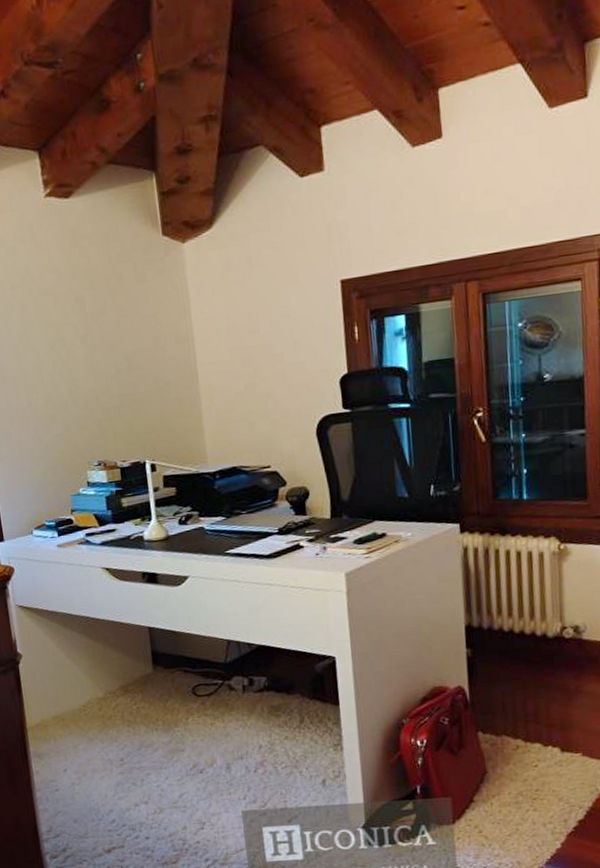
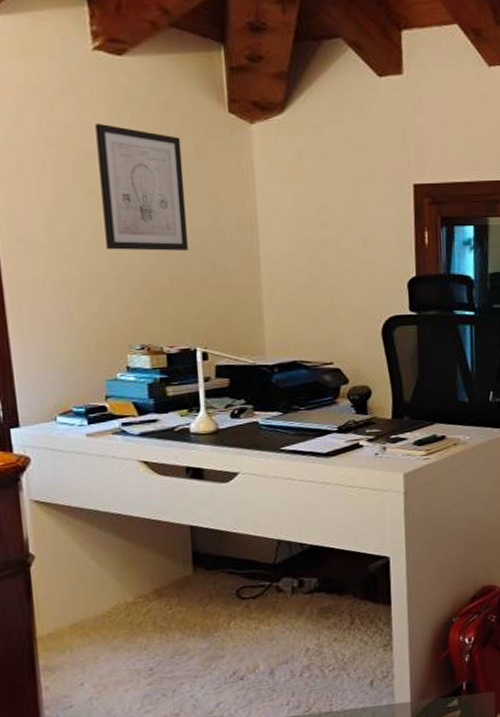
wall art: none [50,262,135,377] -> present [95,124,189,251]

